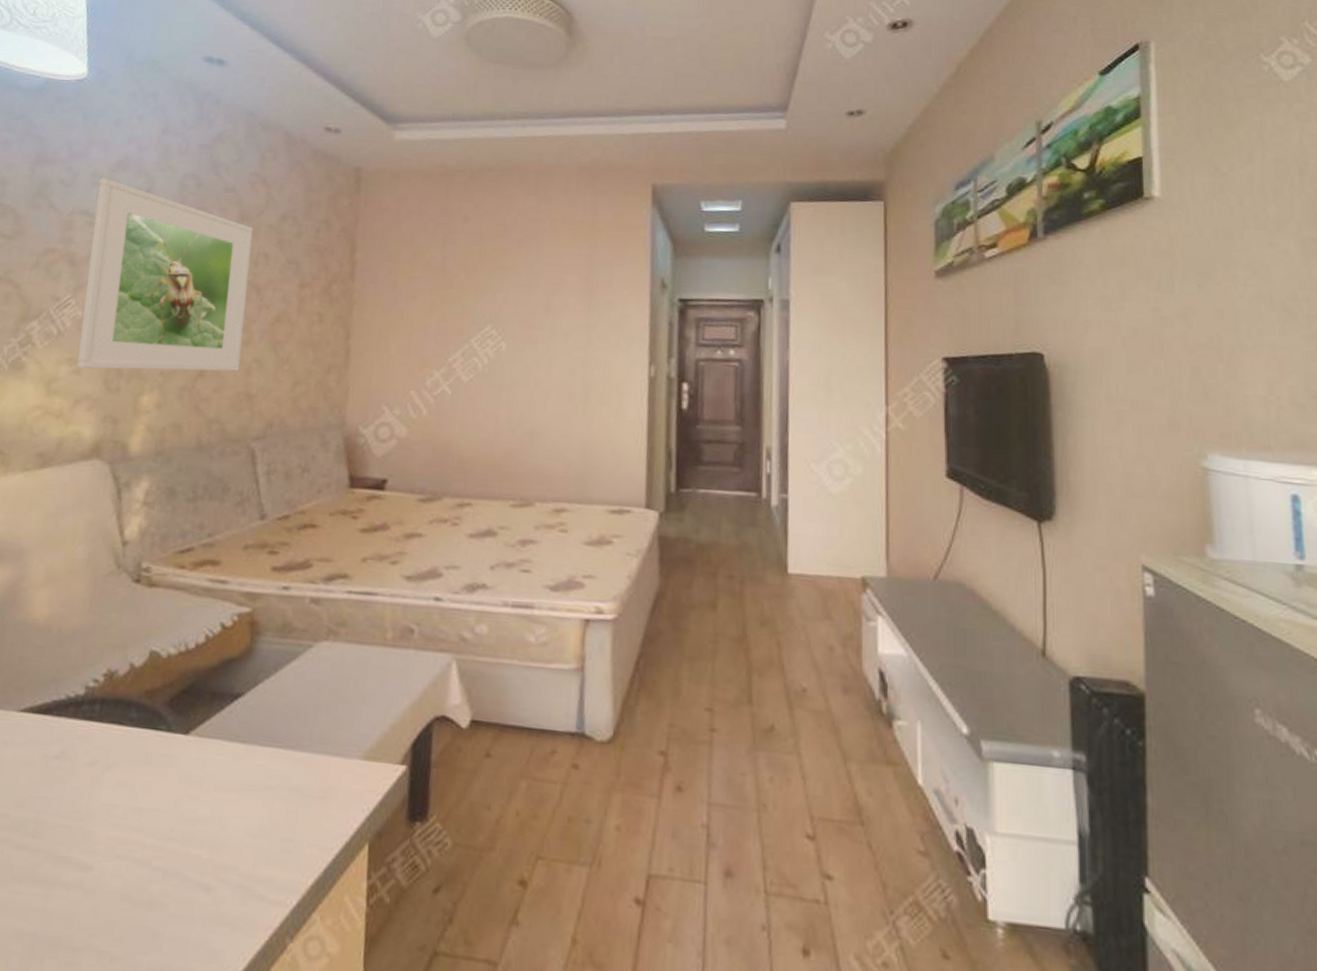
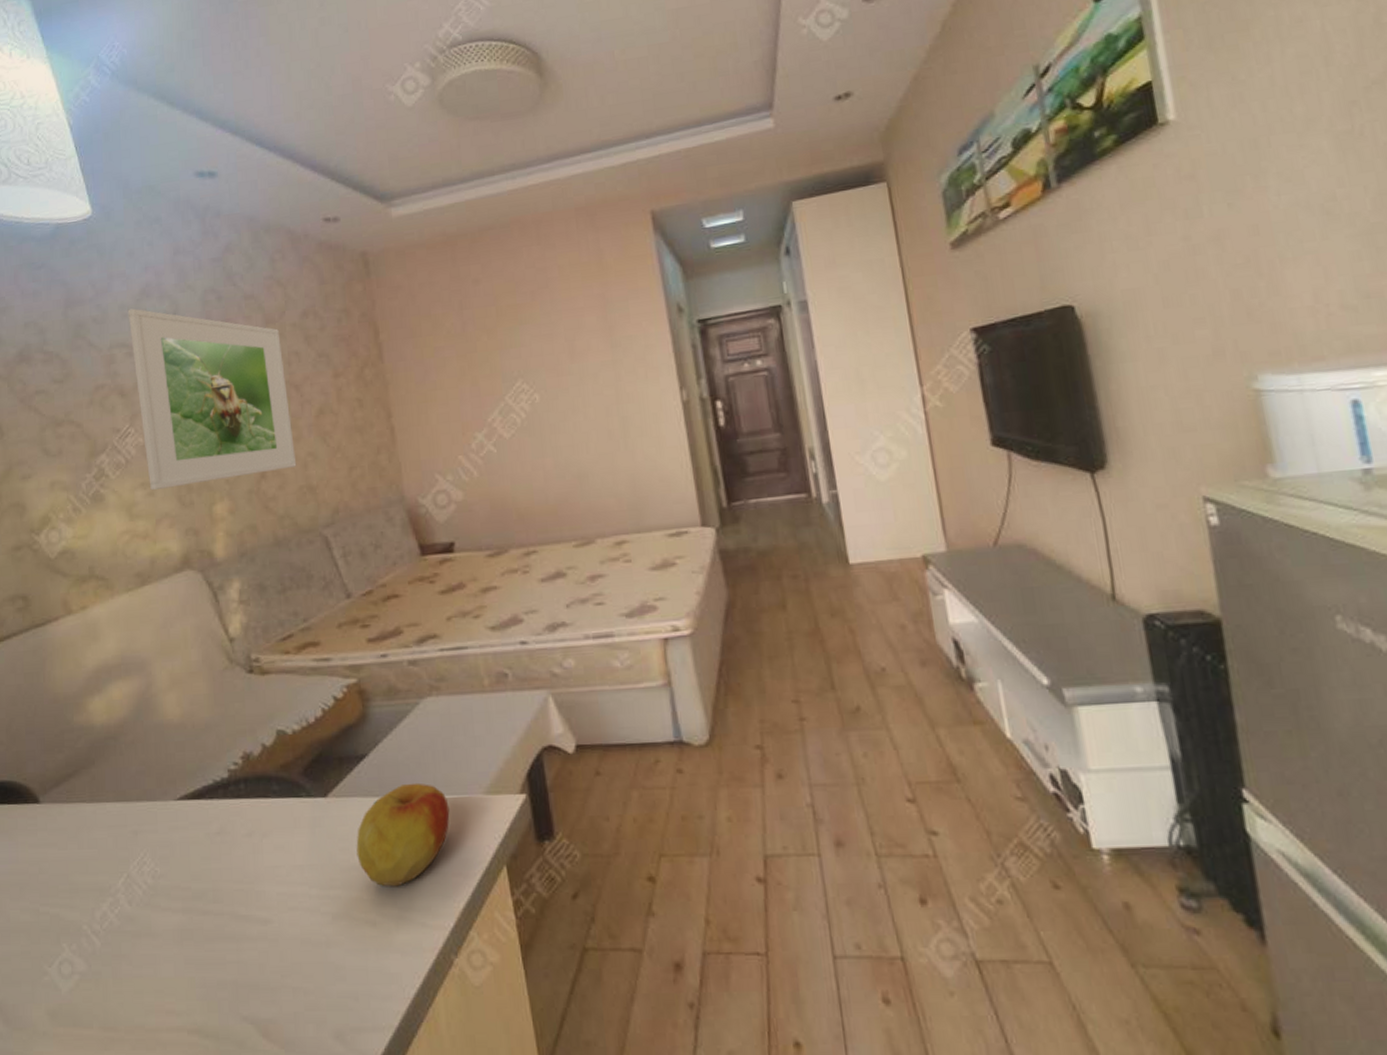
apple: none [206,734,321,850] -> present [356,782,450,887]

